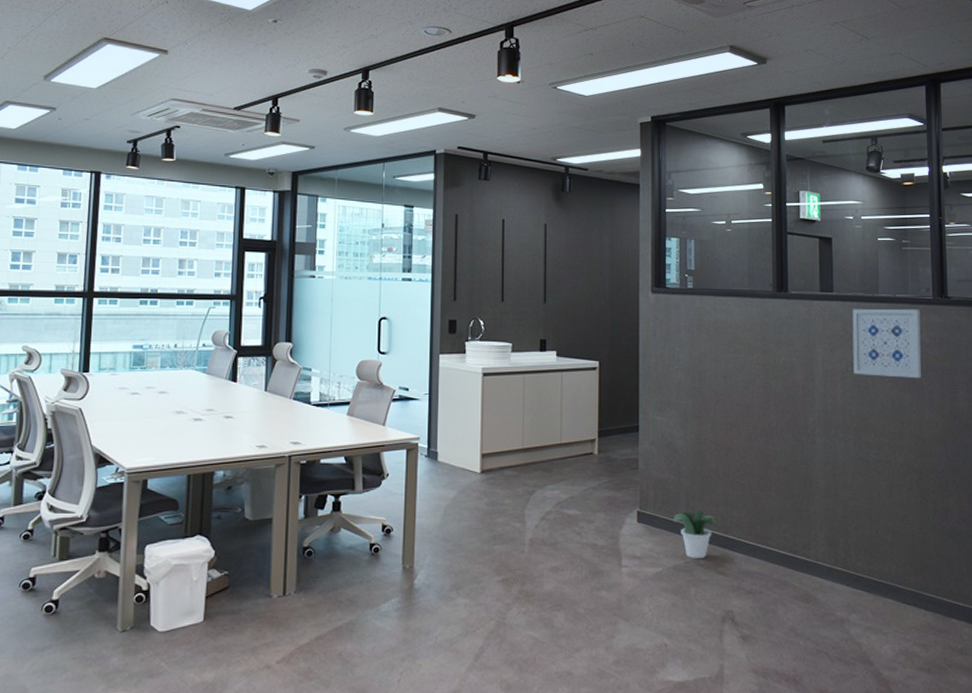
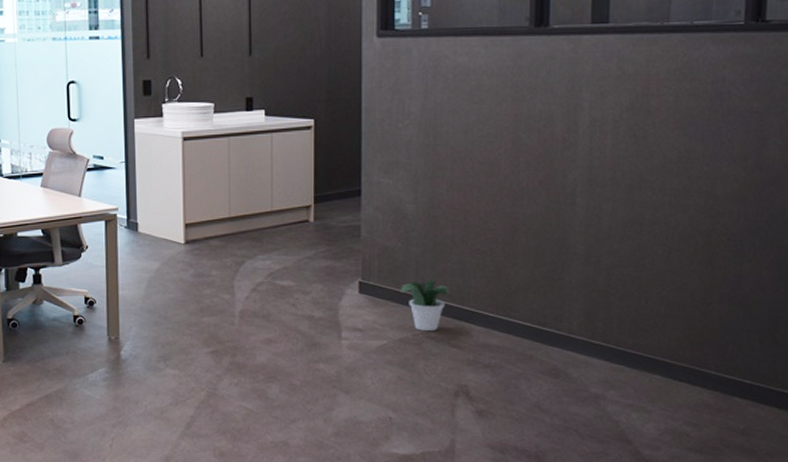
wall art: present [852,308,922,379] -> none [629,38,725,125]

